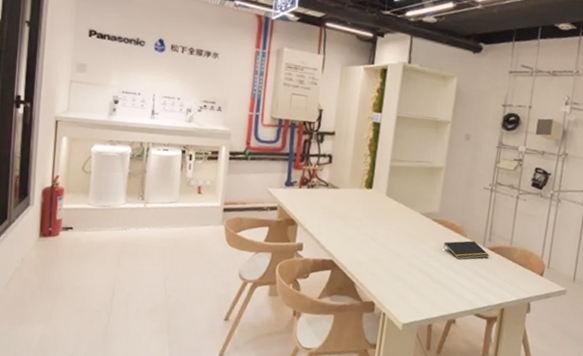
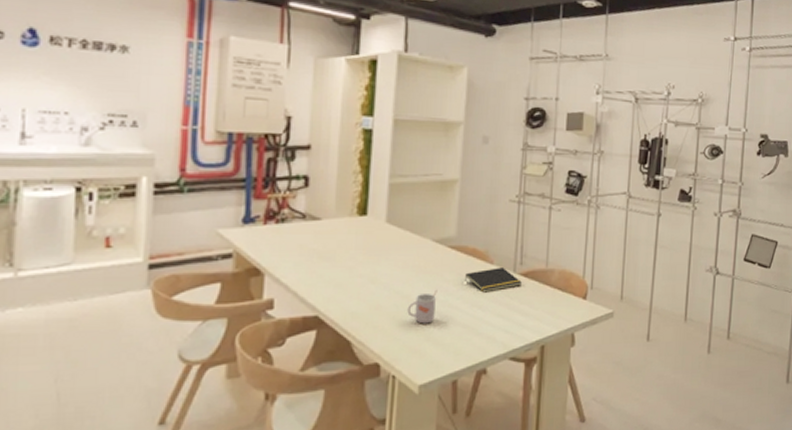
mug: none [397,252,422,278] -> present [407,289,438,324]

